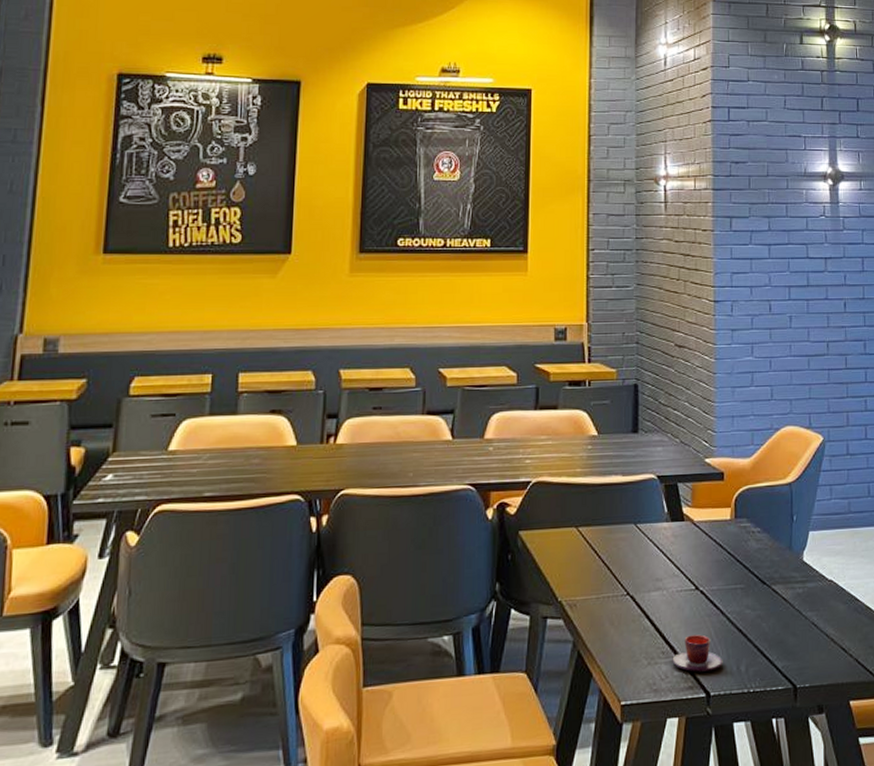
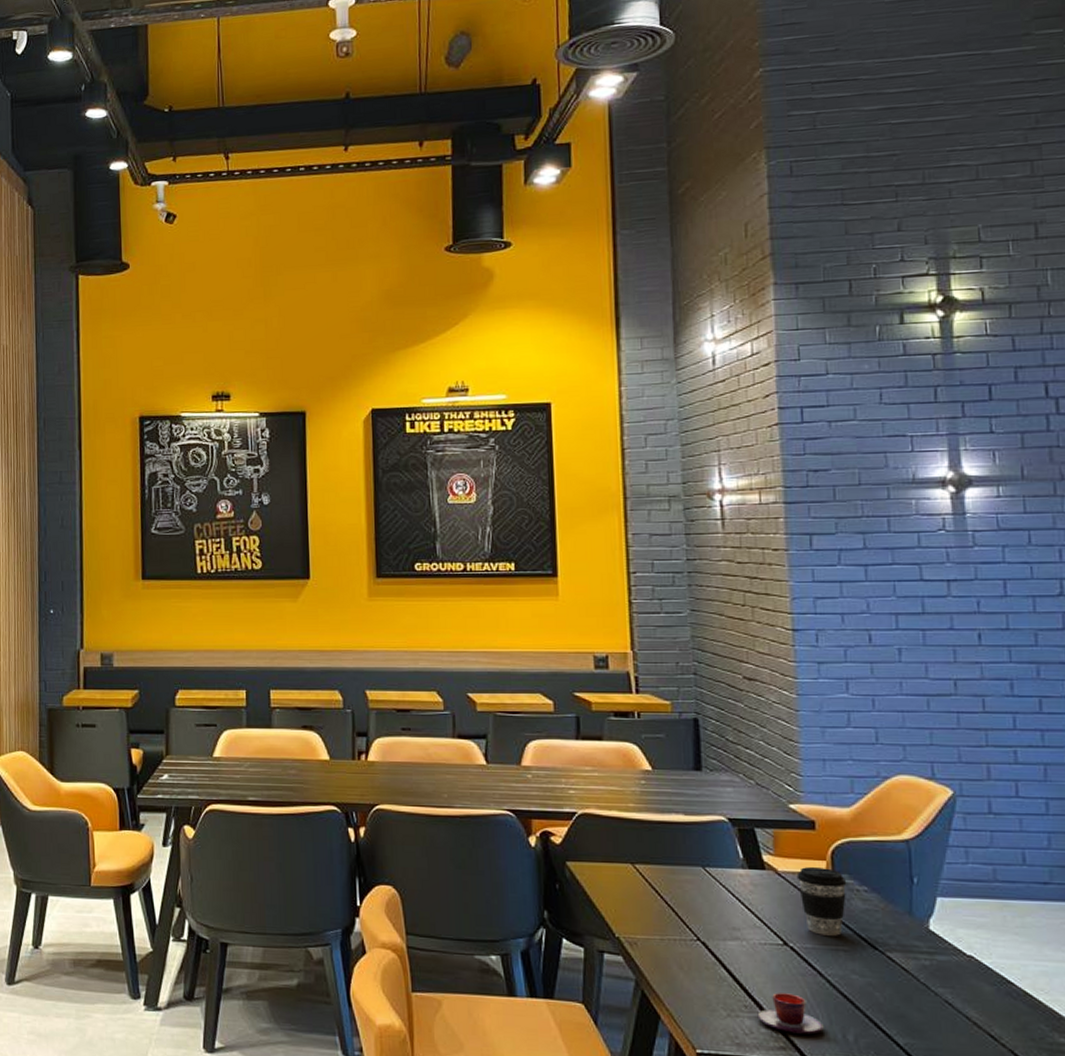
coffee cup: none [708,514,746,577] -> present [796,867,847,936]

